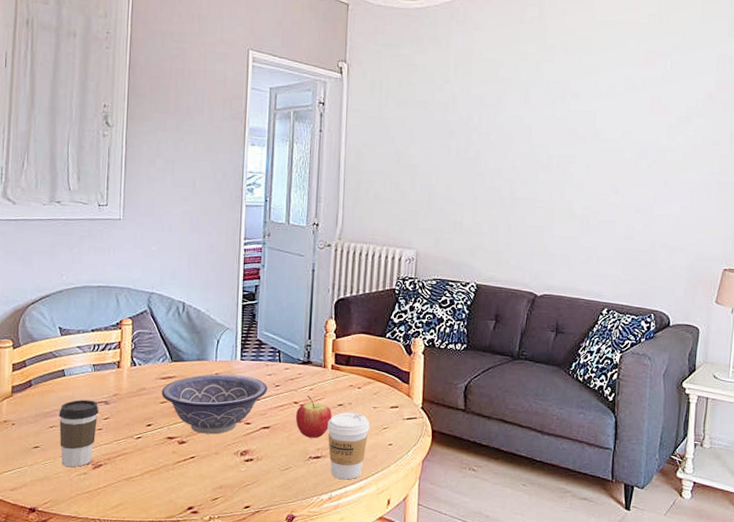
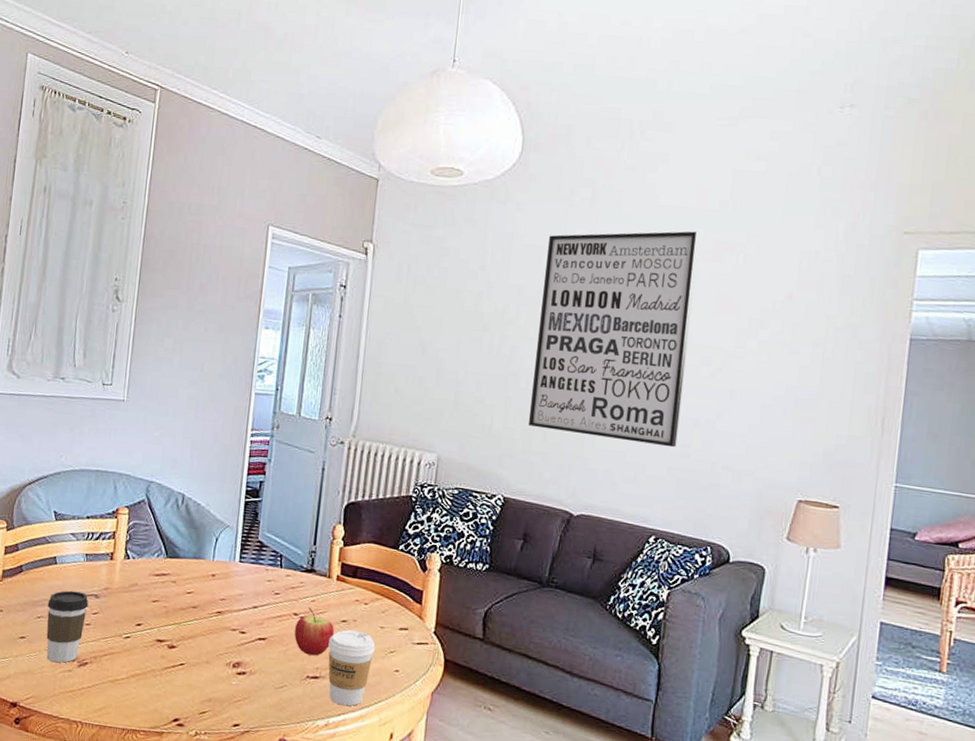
decorative bowl: present [161,374,267,434] -> none [153,574,266,641]
wall art: none [494,42,633,231] -> present [528,231,700,448]

